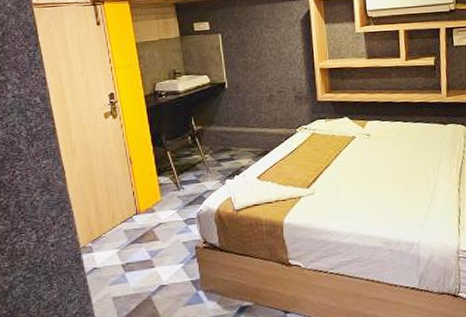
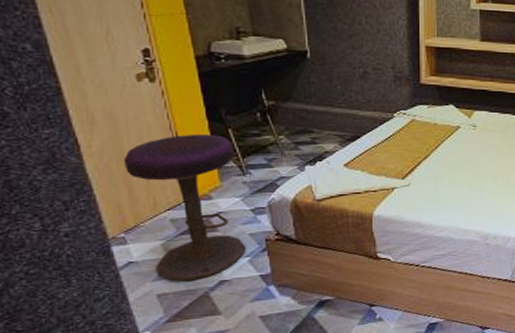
stool: none [93,156,180,286] -> present [123,133,247,282]

